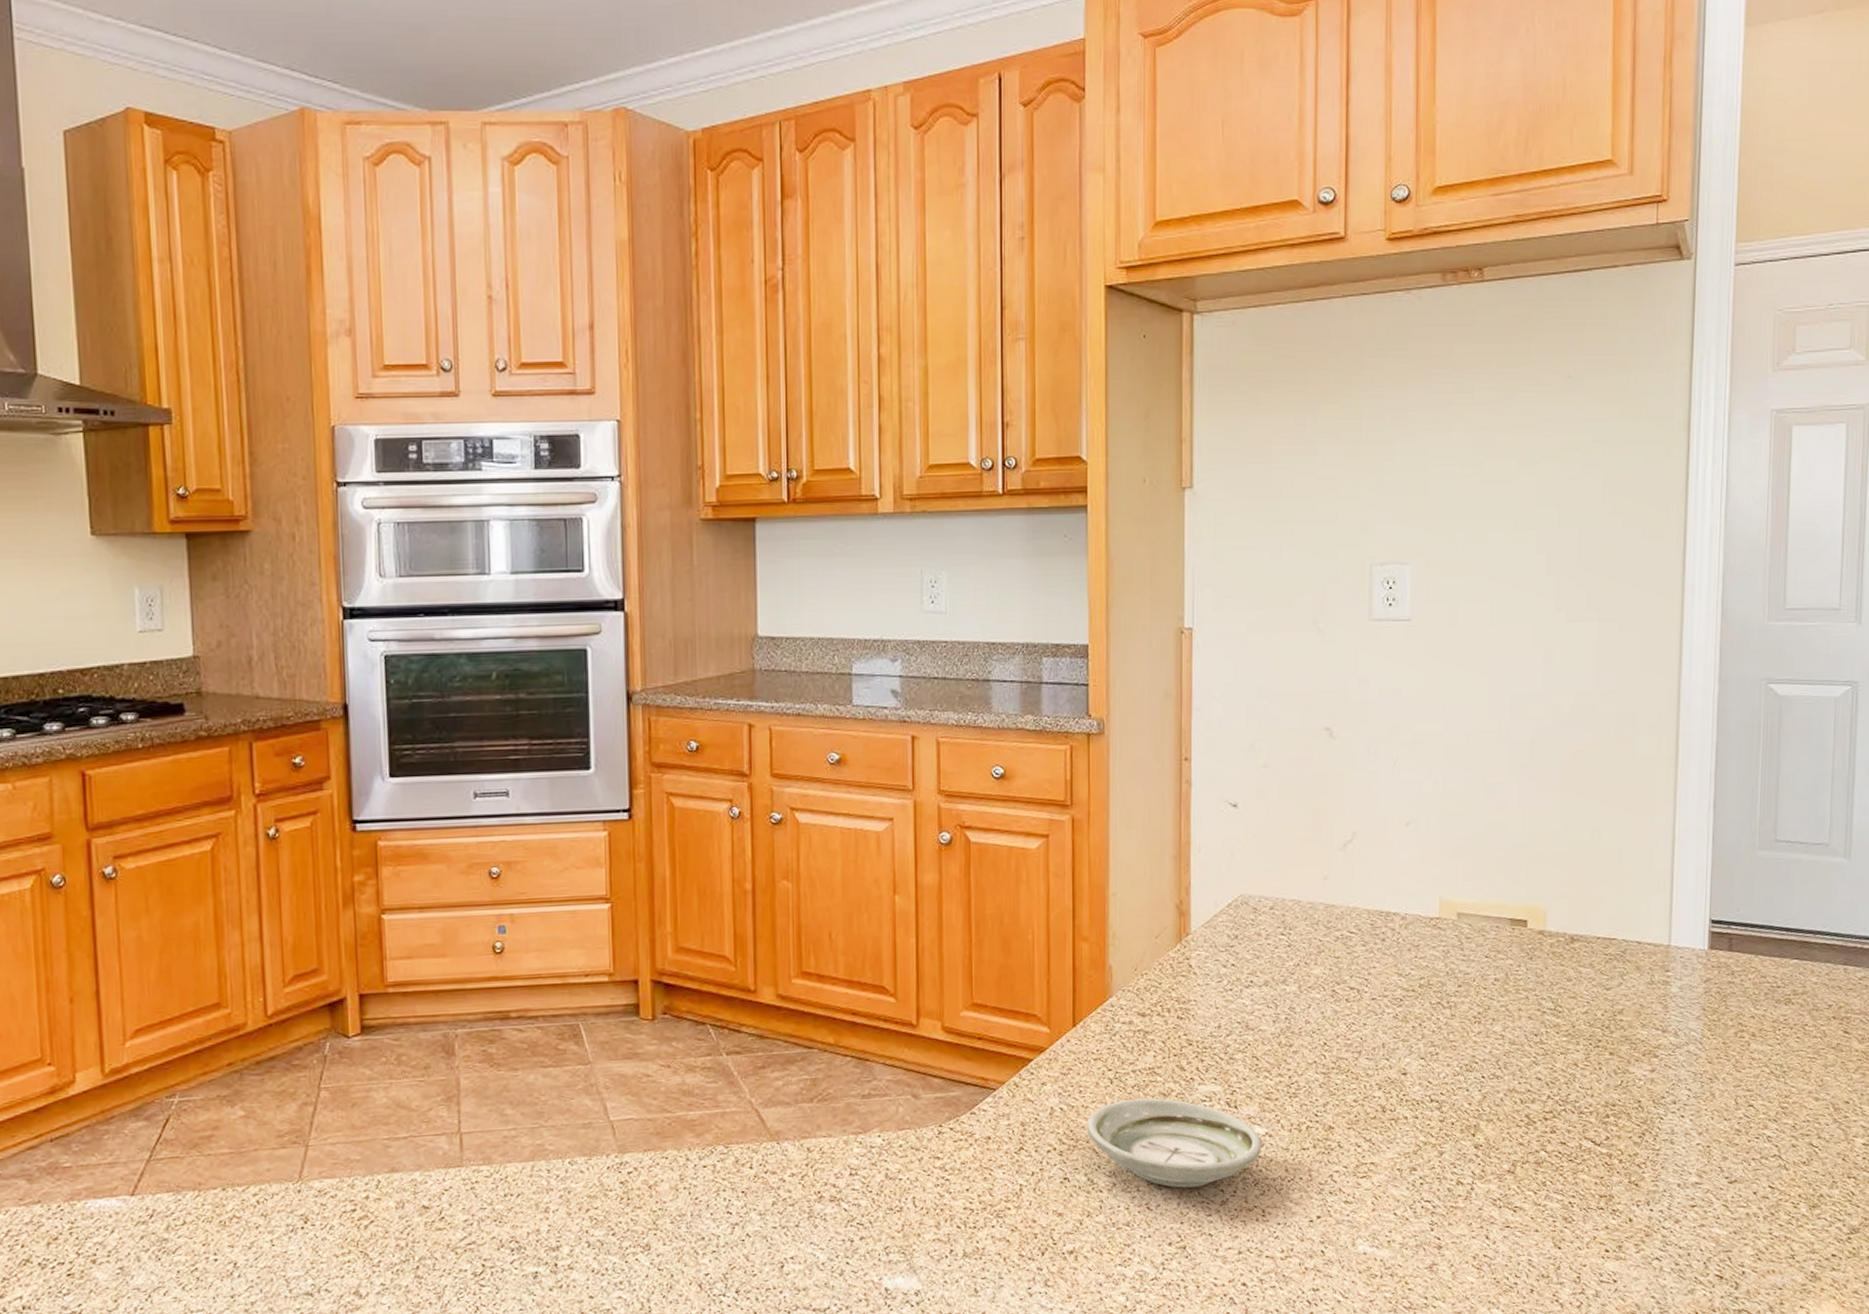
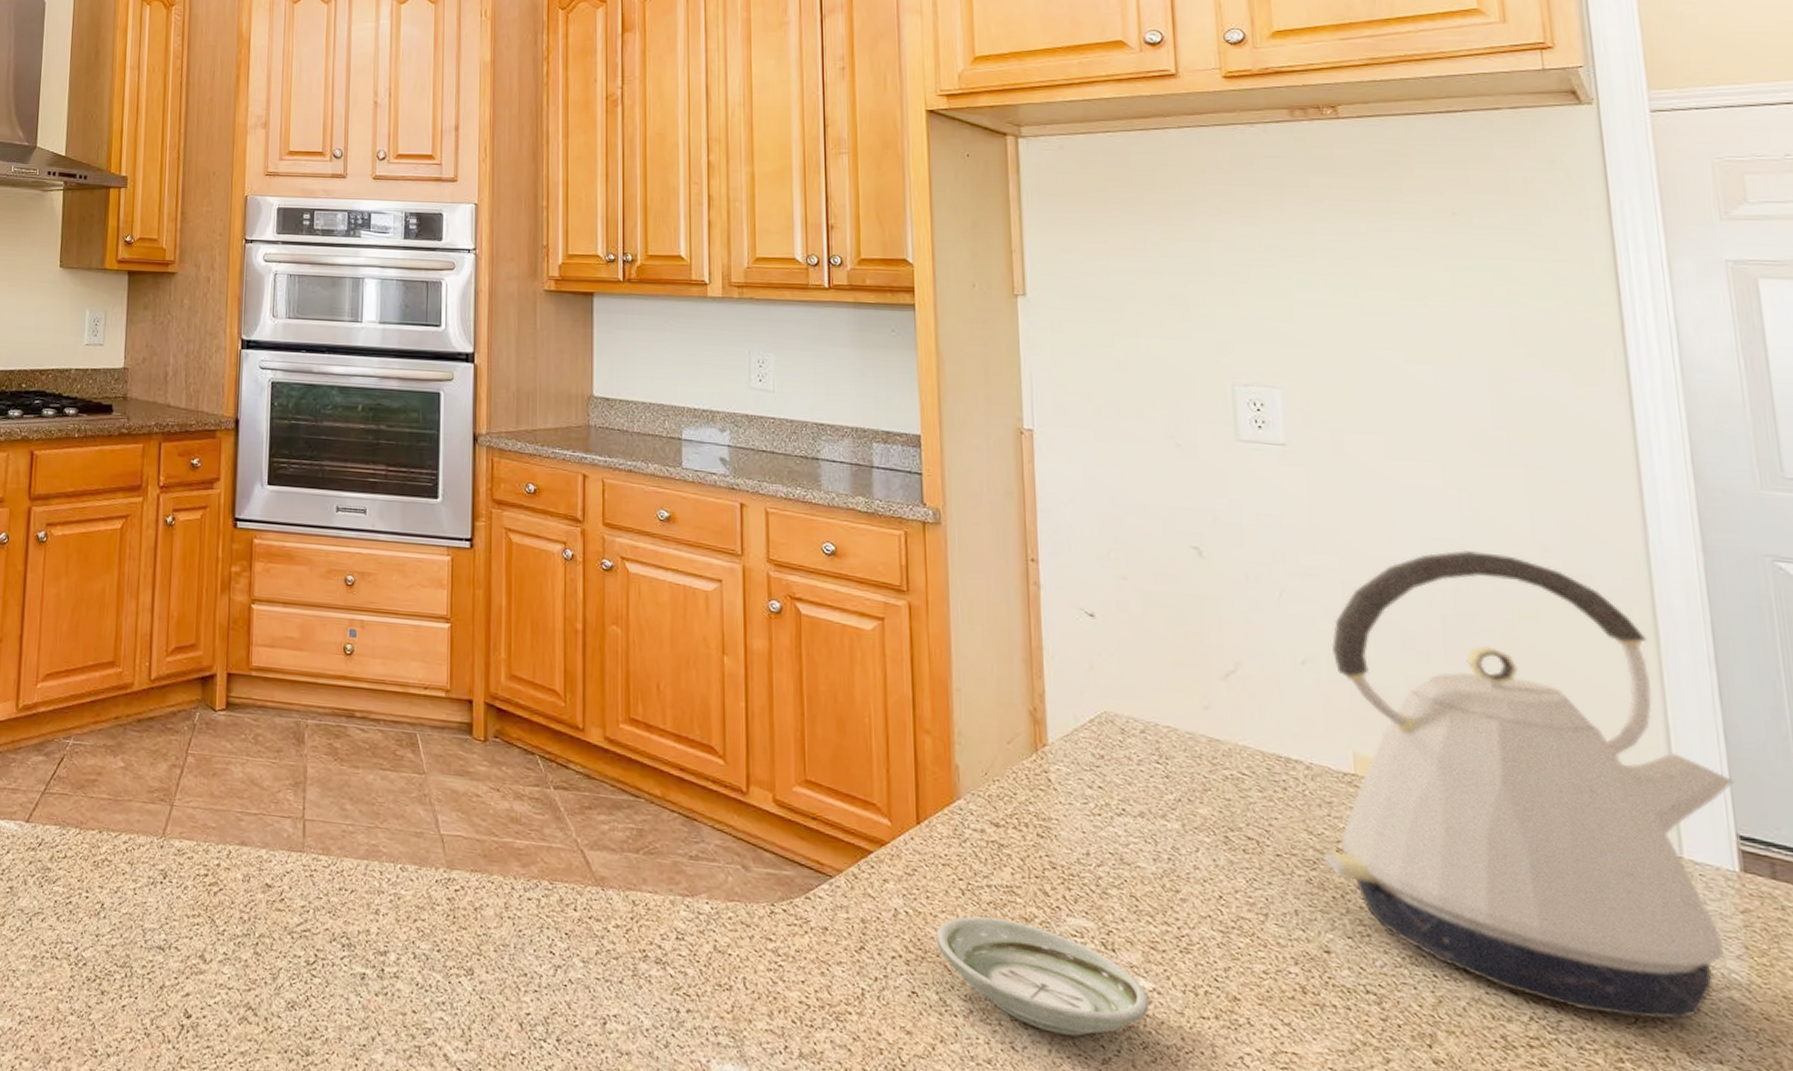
kettle: none [1409,703,1714,1083] -> present [1324,550,1734,1021]

